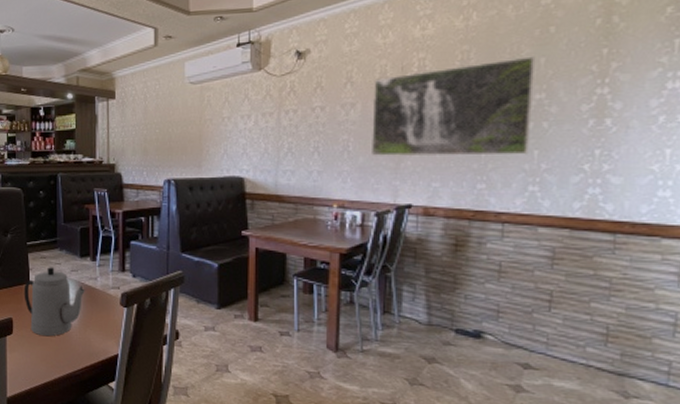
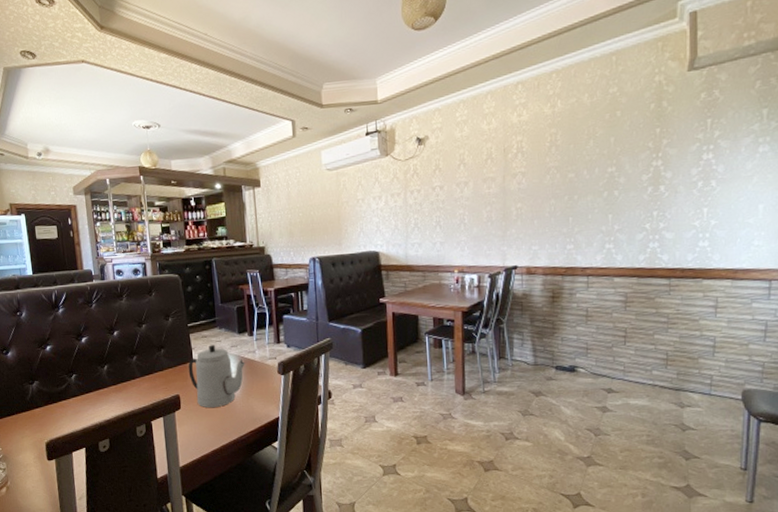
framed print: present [372,56,536,157] -> none [482,136,607,227]

